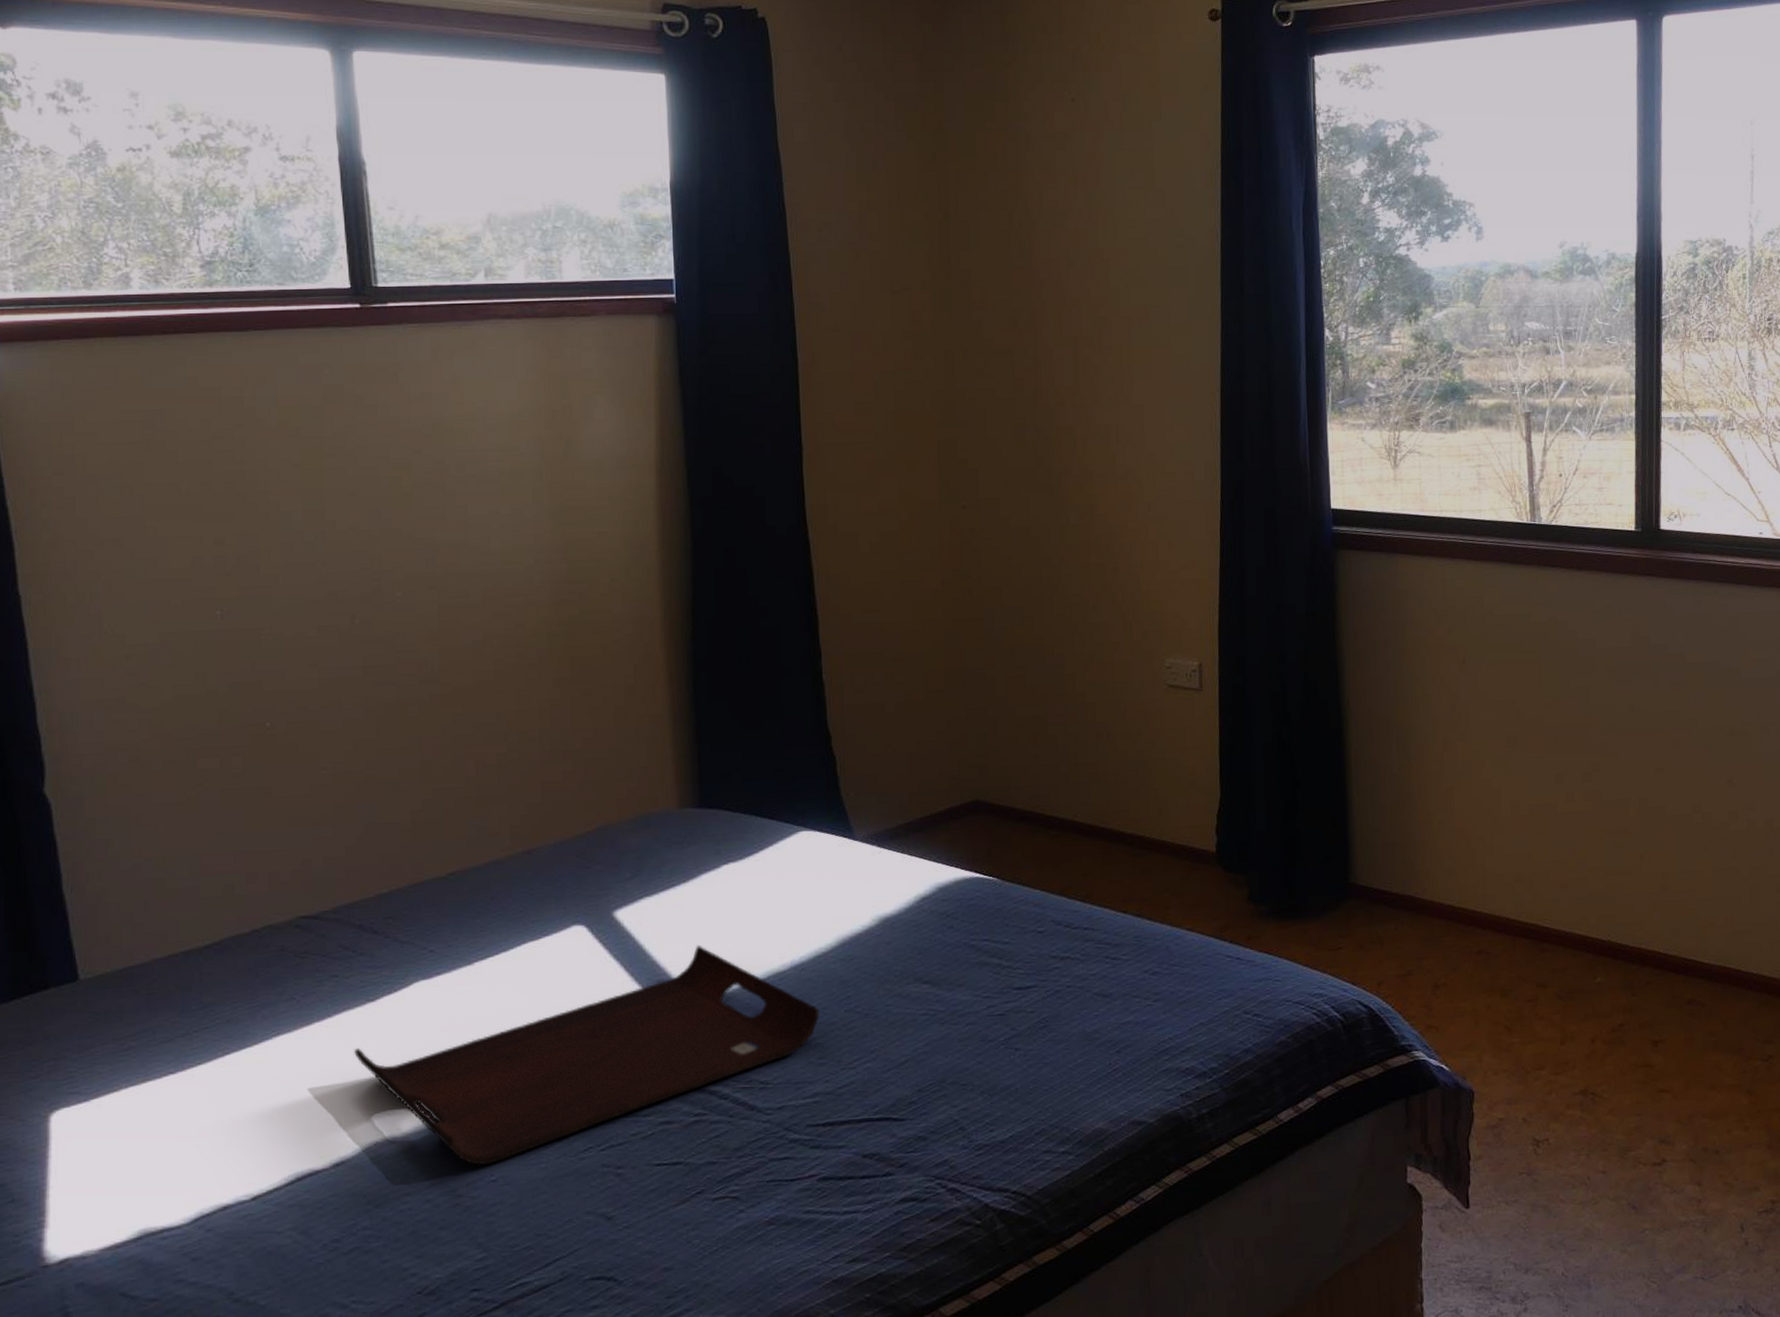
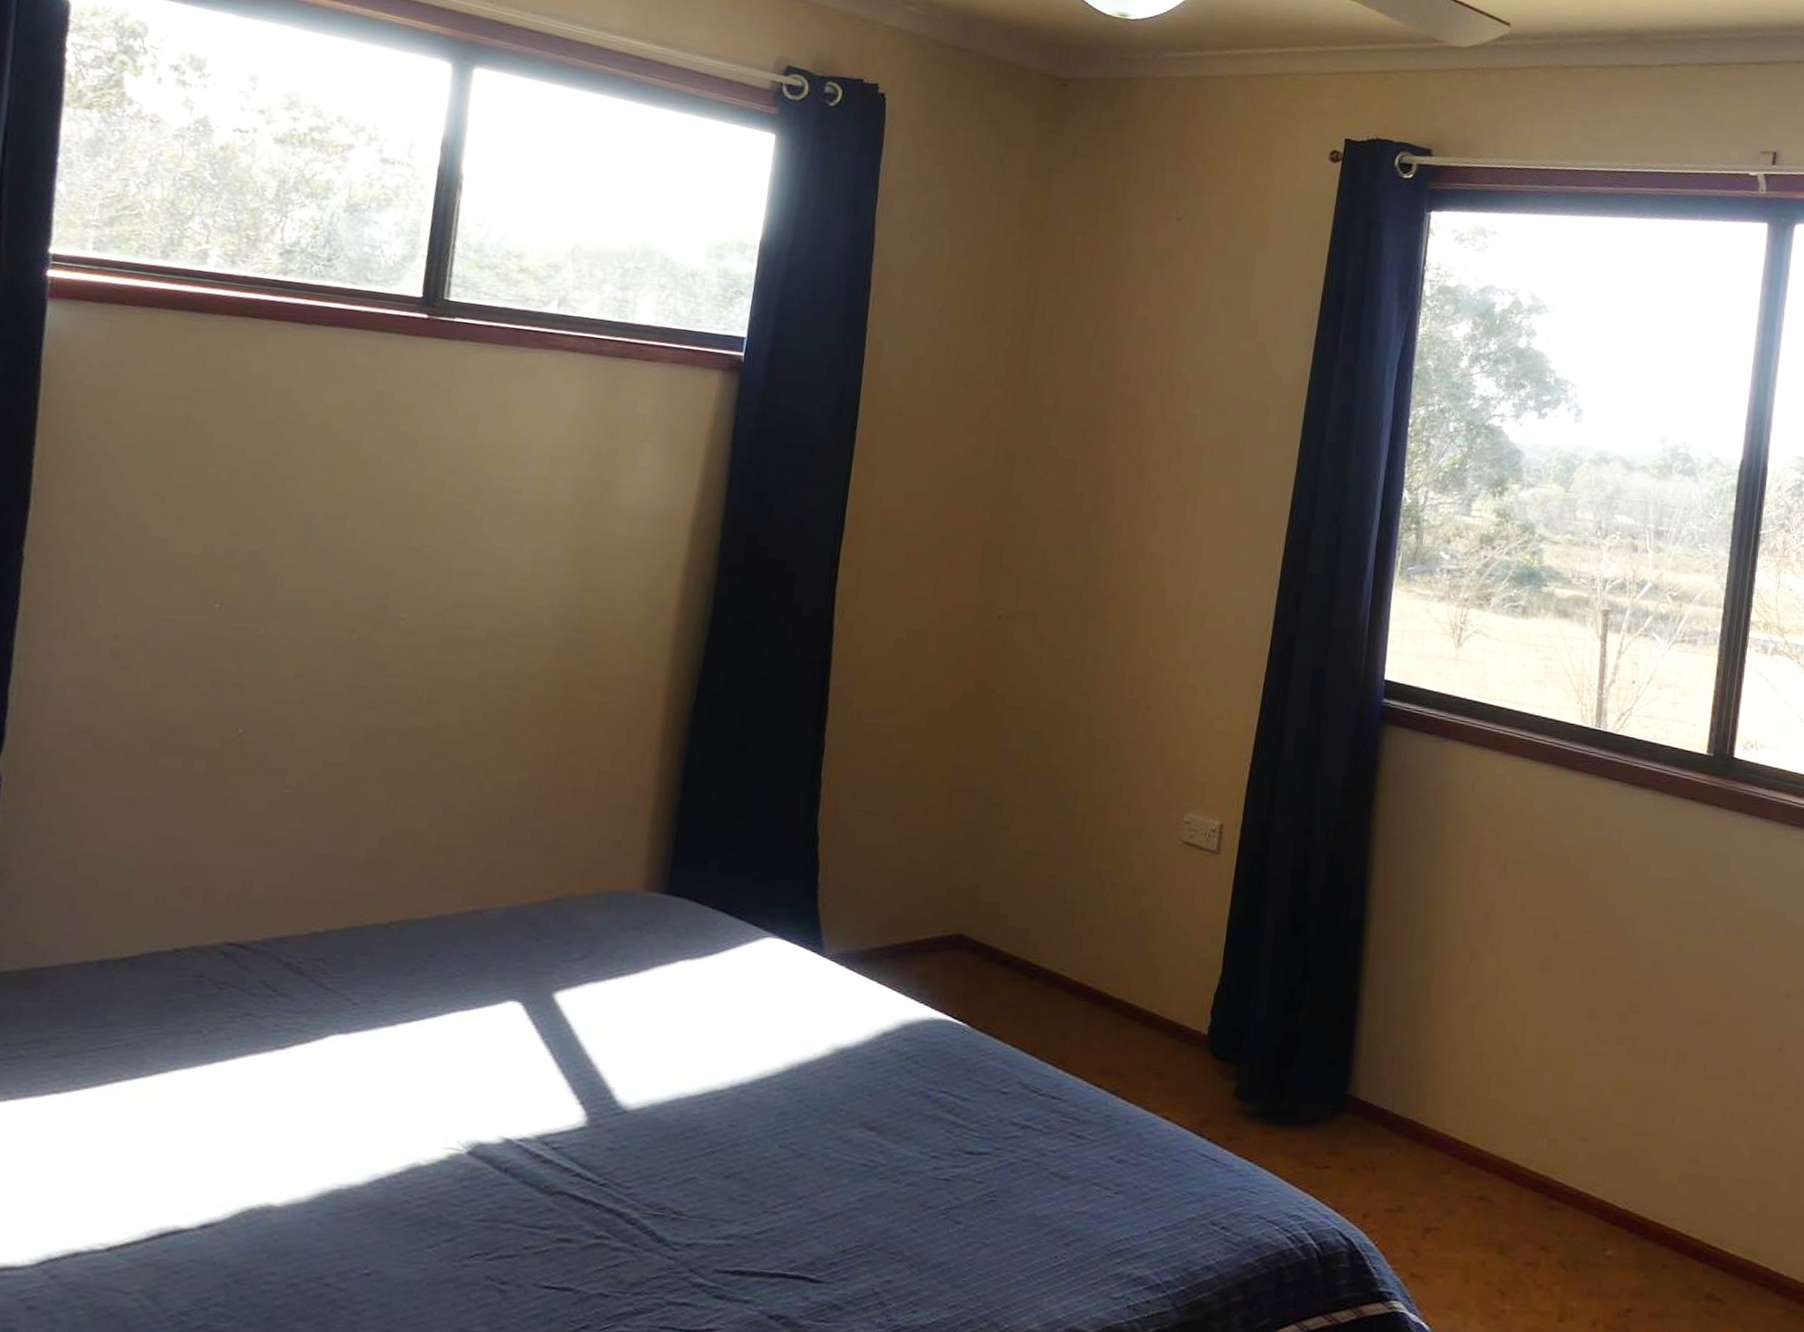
serving tray: present [354,944,820,1166] -> none [250,1044,752,1255]

